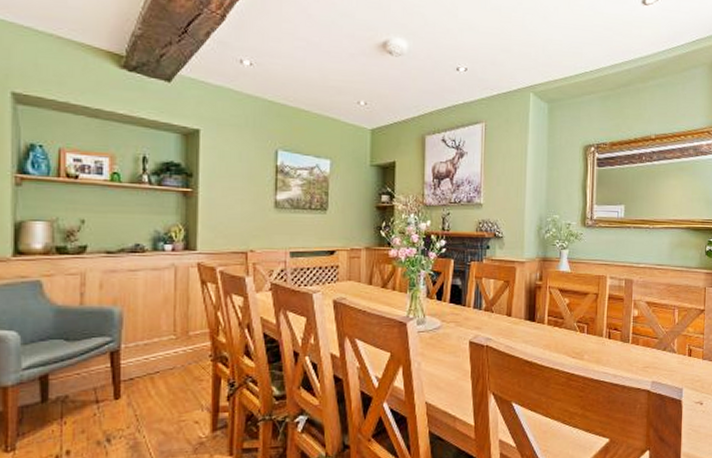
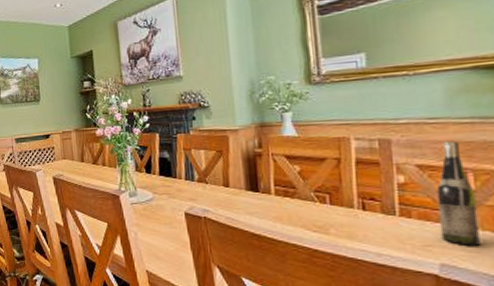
wine bottle: none [655,283,678,367] -> present [436,140,480,247]

